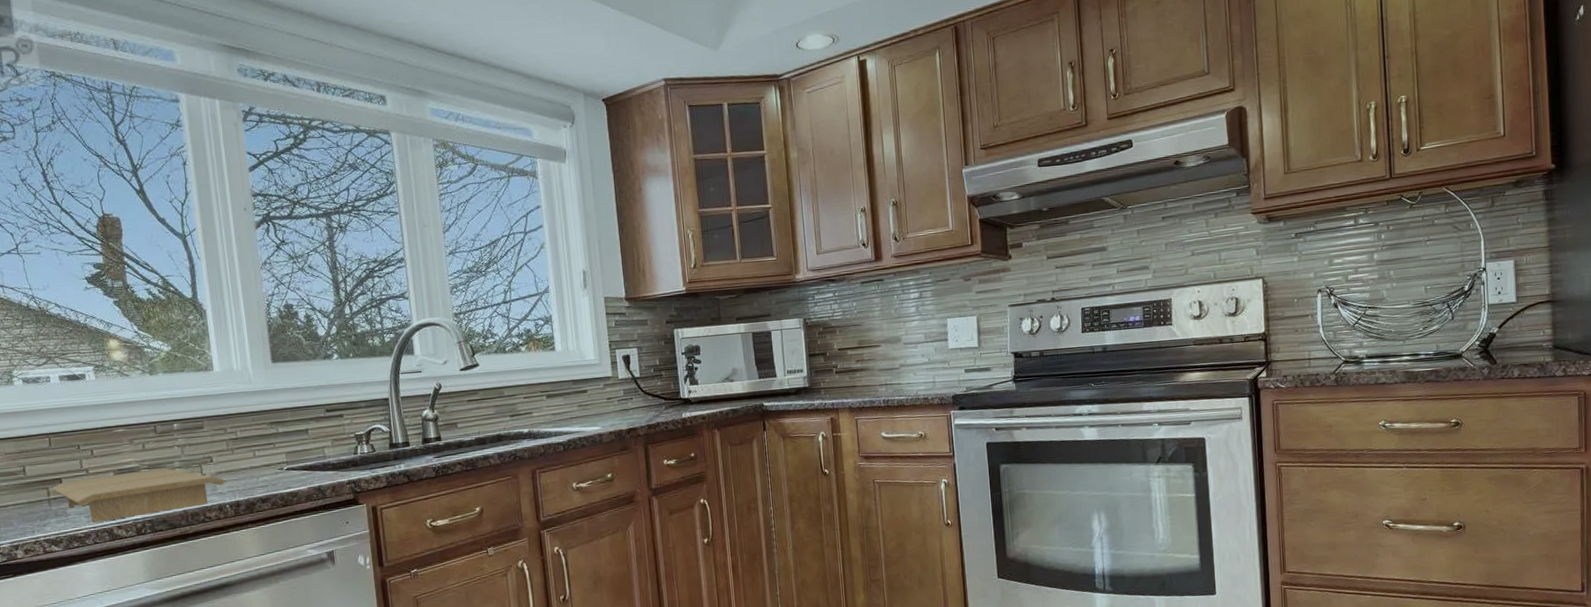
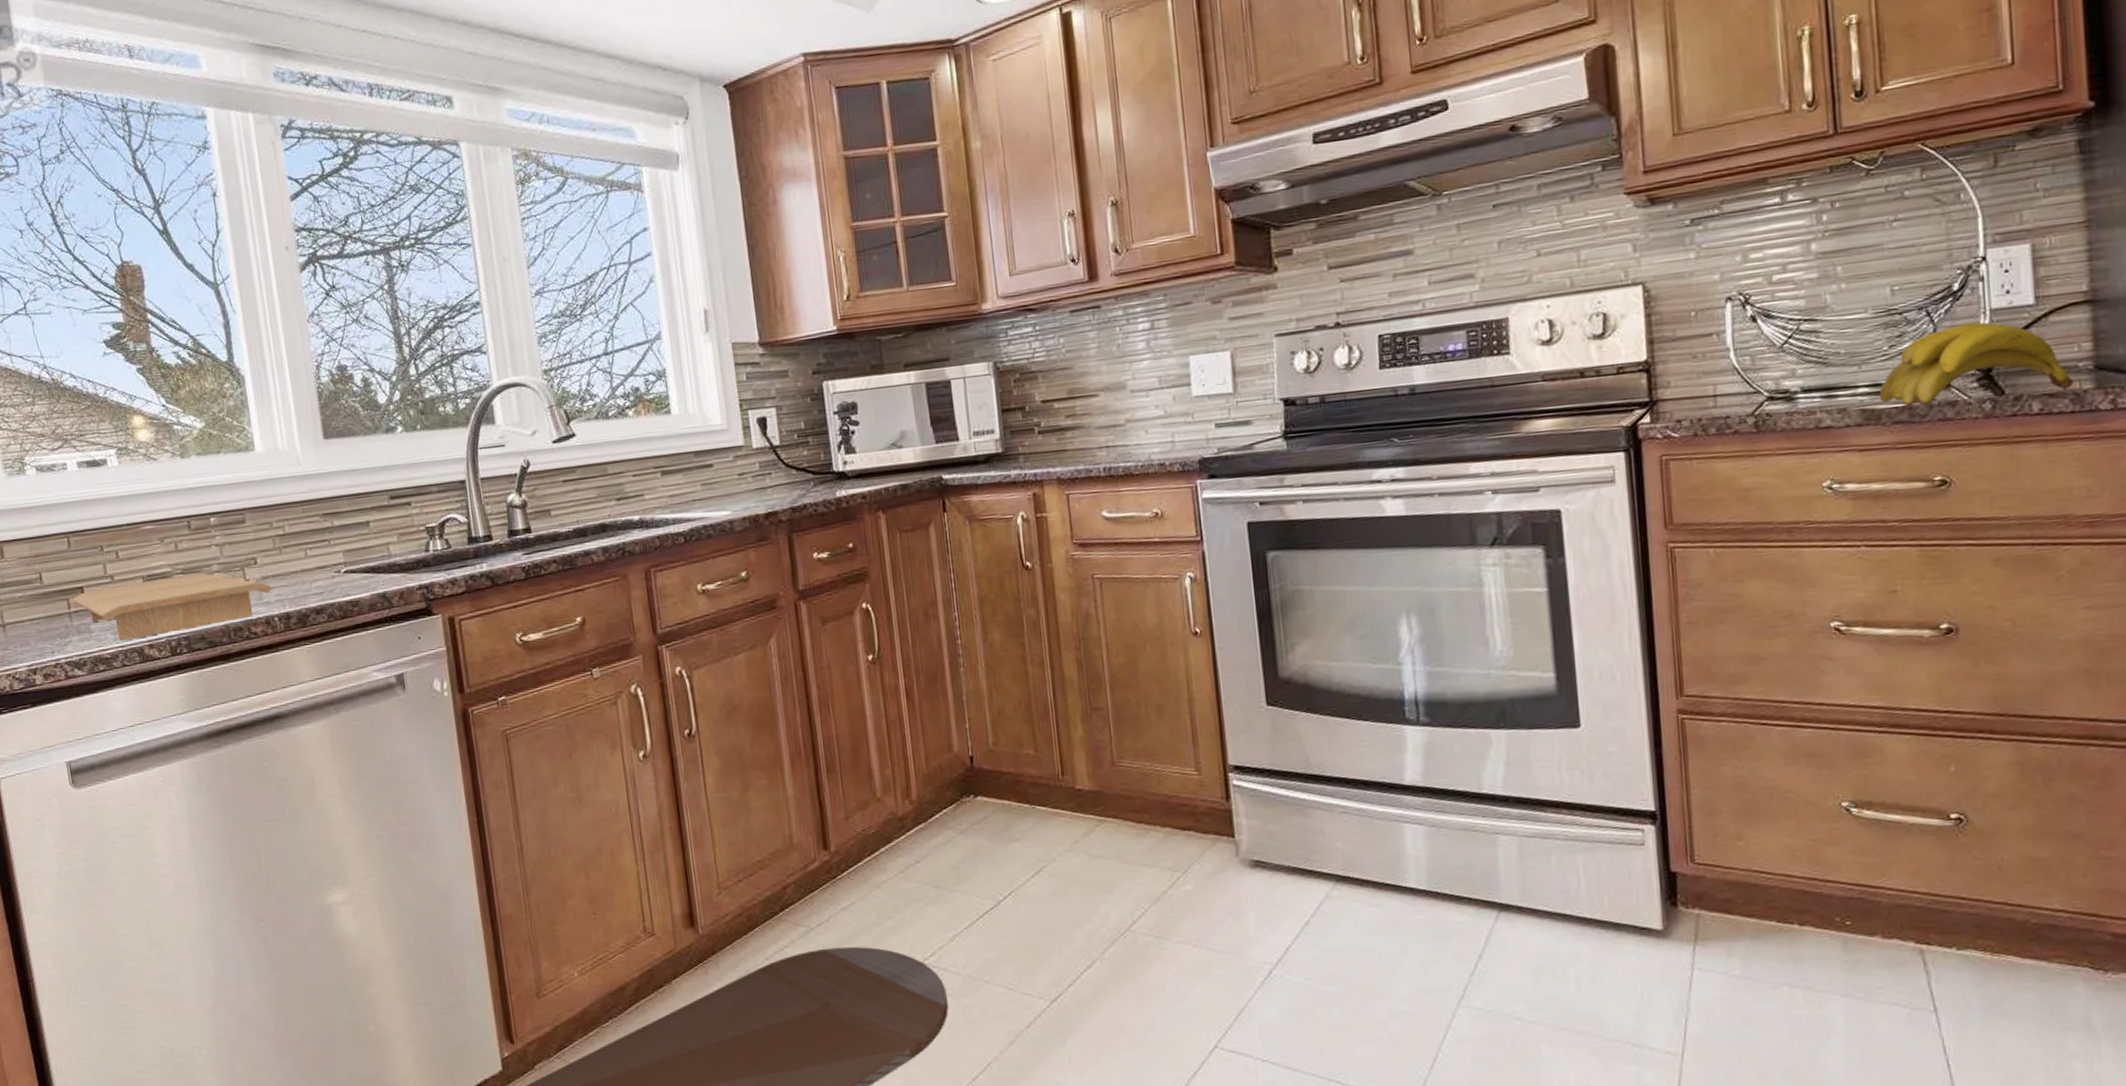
banana: none [1416,313,1540,370] -> present [1879,322,2074,407]

